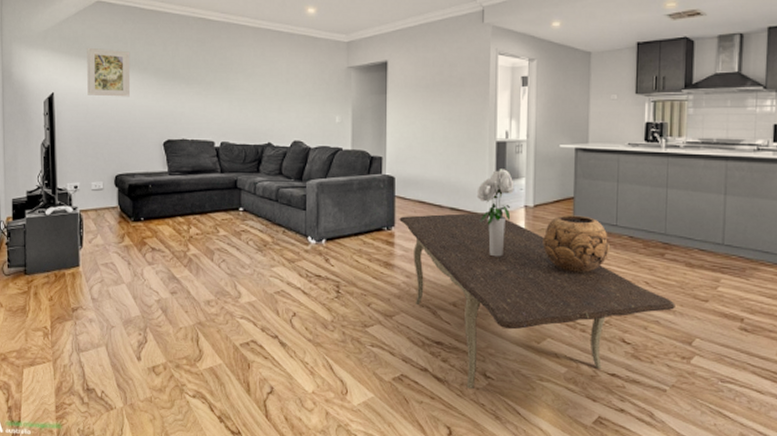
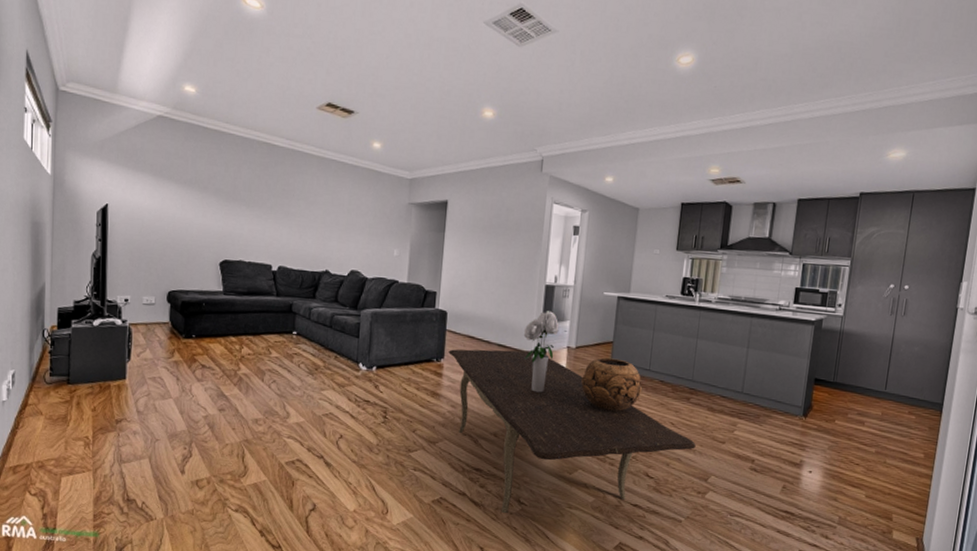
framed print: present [87,47,131,97] -> none [144,161,191,215]

